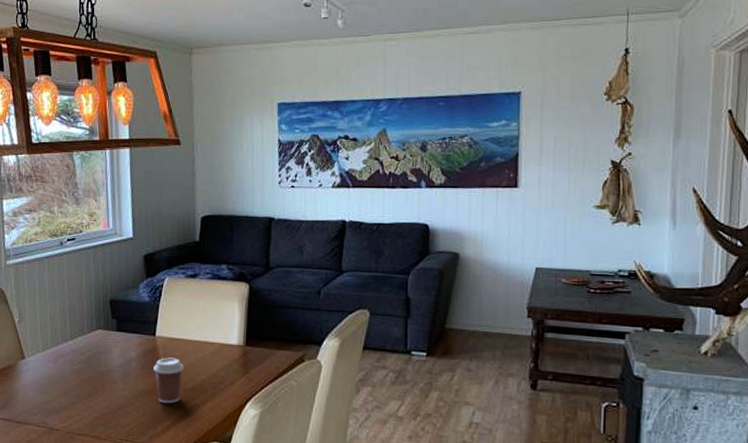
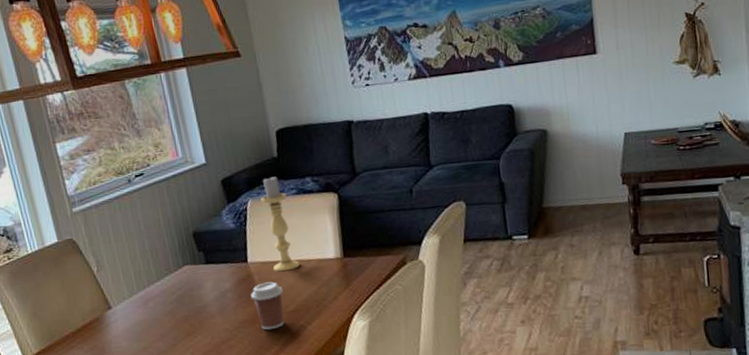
candle holder: none [177,258,203,350] -> present [260,176,300,272]

